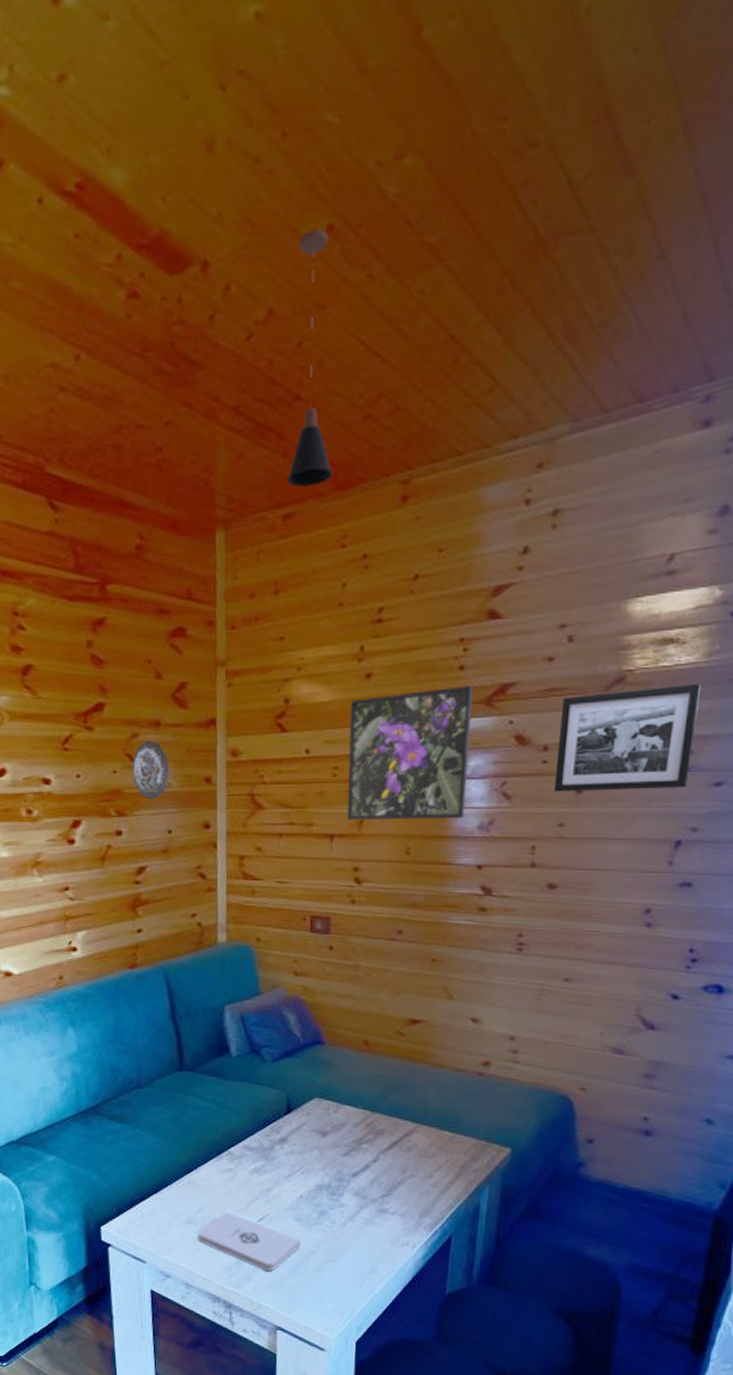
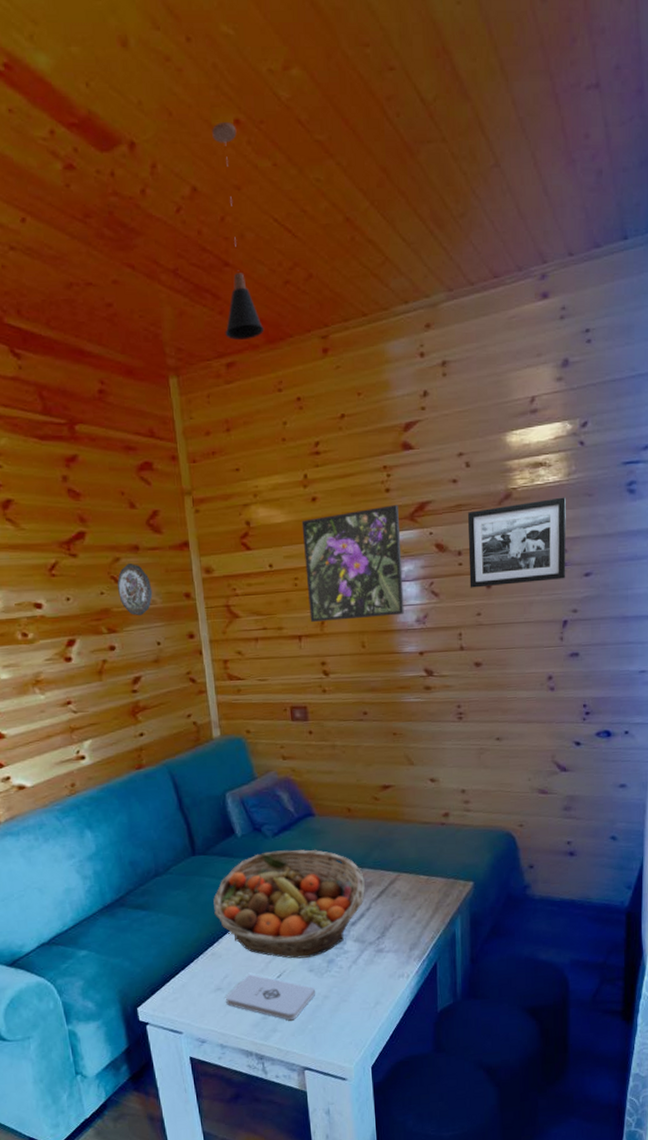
fruit basket: none [196,1078,375,1205] -> present [213,850,365,959]

